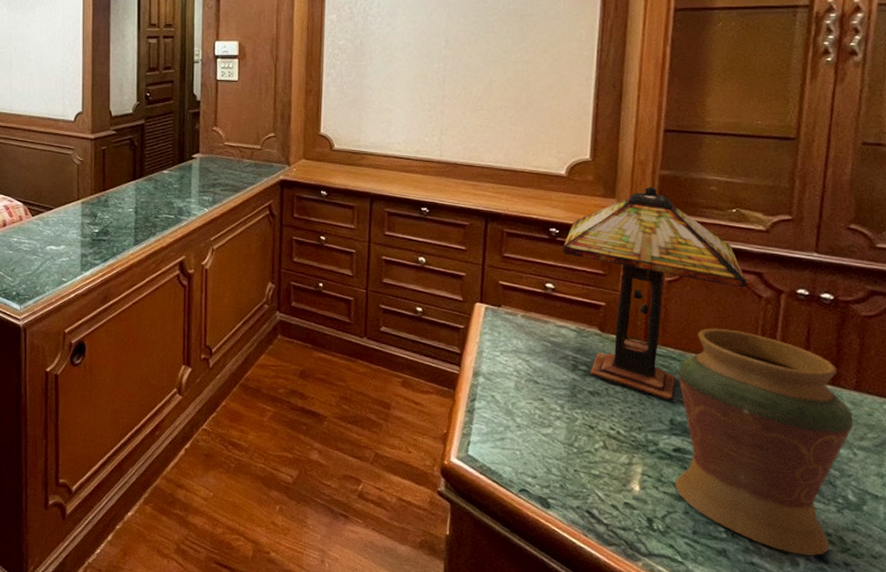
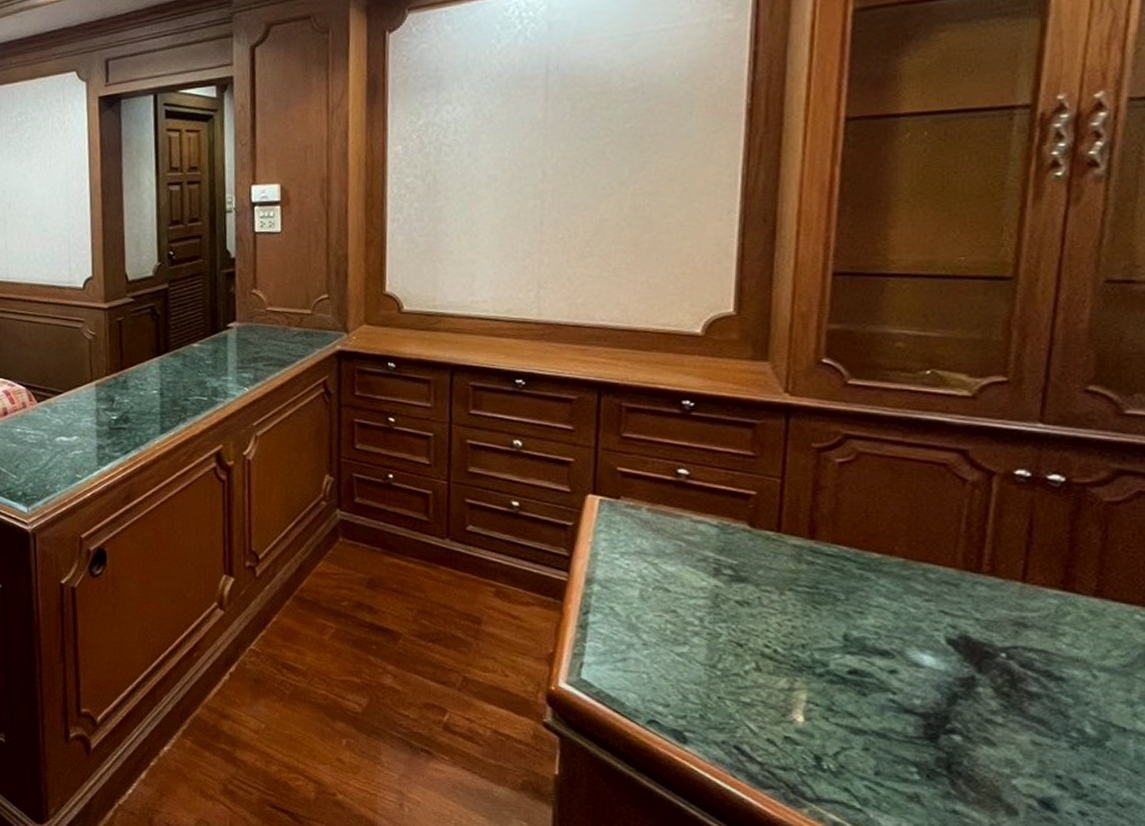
table lamp: present [562,186,747,401] -> none [699,344,946,611]
decorative vase: present [674,328,853,556] -> none [850,520,1091,803]

